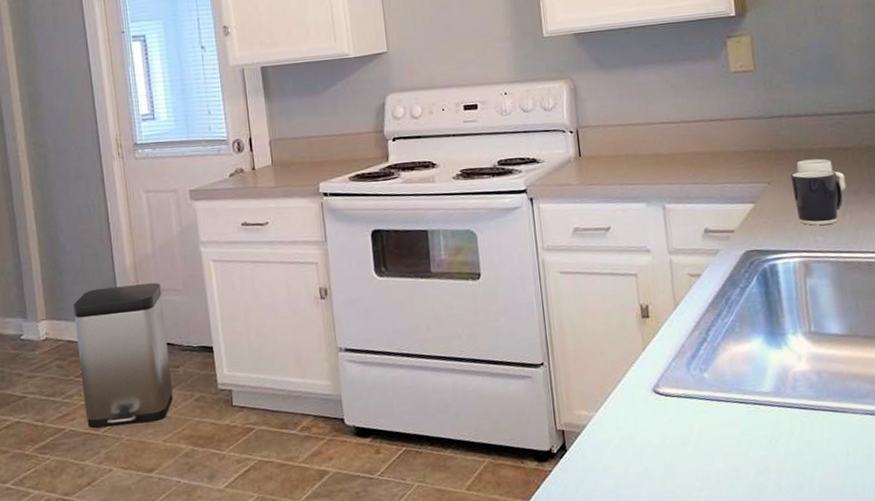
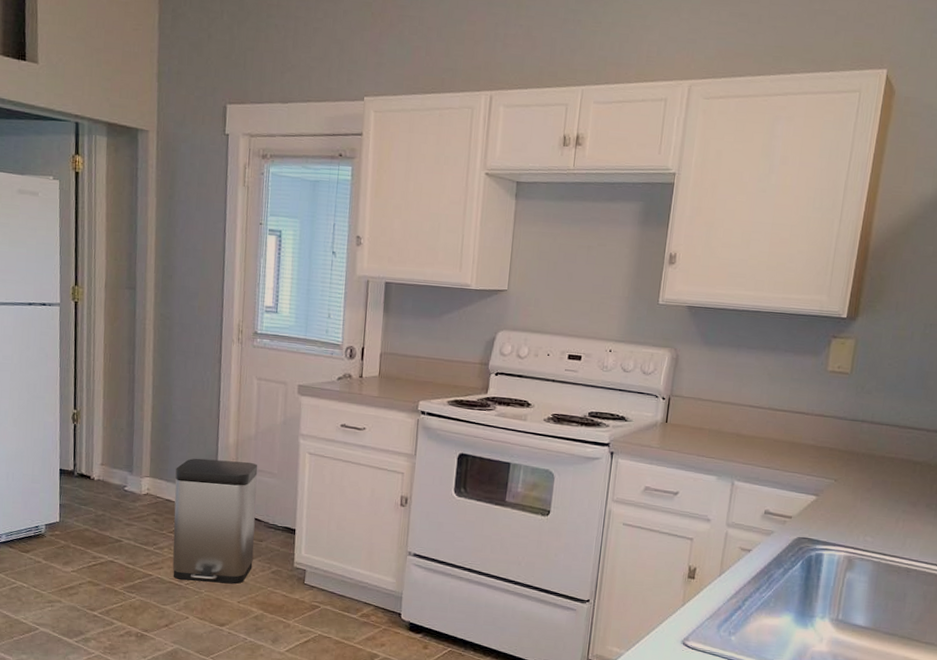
mug: present [790,170,843,226] -> none [854,475,902,528]
mug: present [796,158,847,191] -> none [865,465,908,501]

